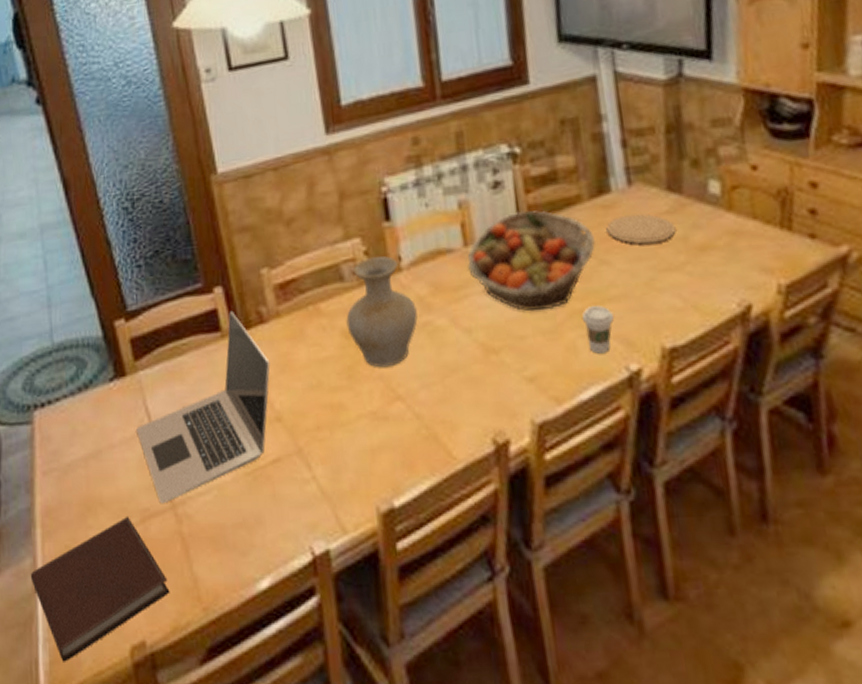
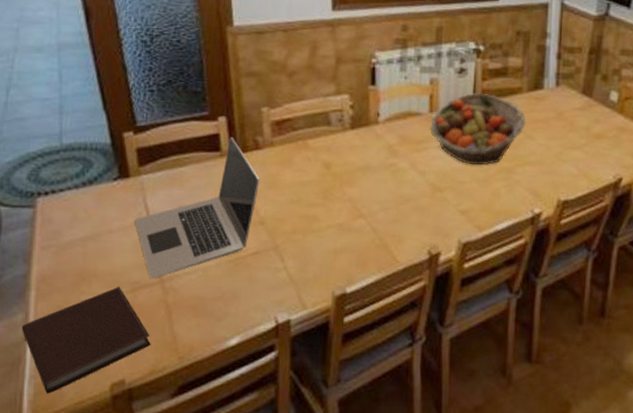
vase: present [346,255,418,368] -> none [328,110,386,193]
coffee cup: present [582,306,614,354] -> none [508,167,529,199]
plate: present [606,213,676,245] -> none [535,106,583,129]

